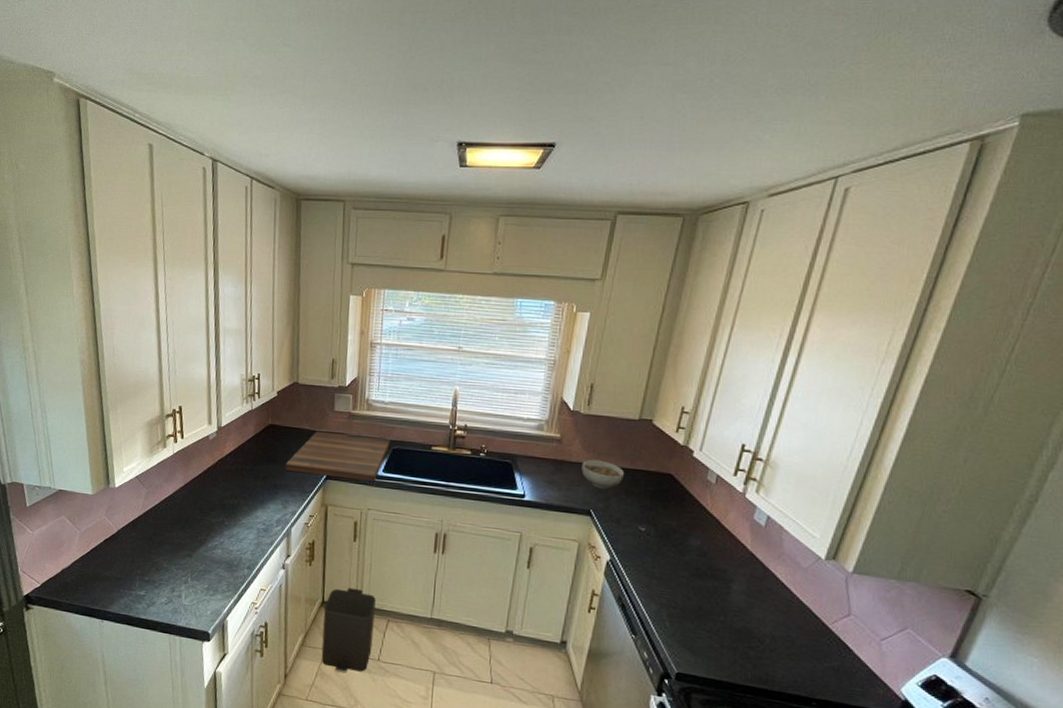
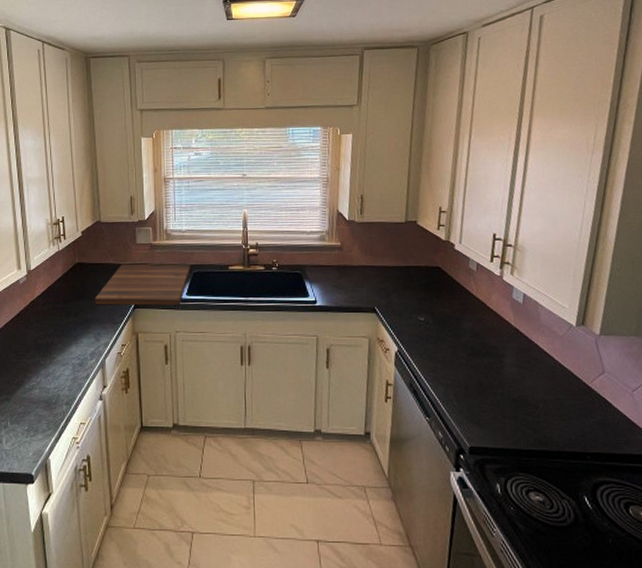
pedal bin: present [321,587,376,674] -> none [143,409,193,495]
bowl: present [581,459,624,489] -> none [362,261,399,287]

